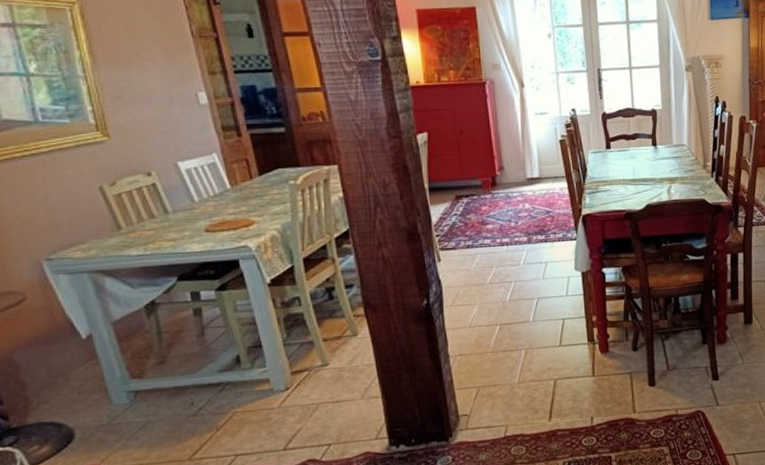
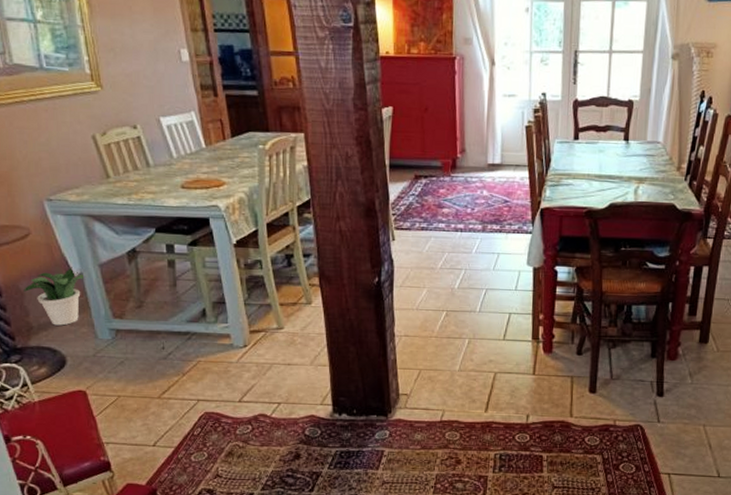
potted plant: none [19,329,96,397] -> present [24,267,86,326]

